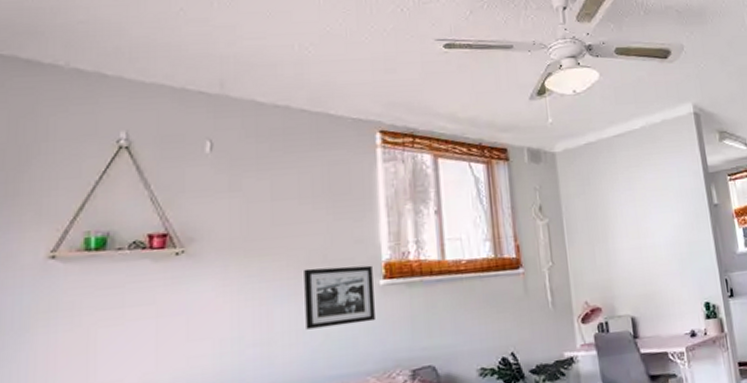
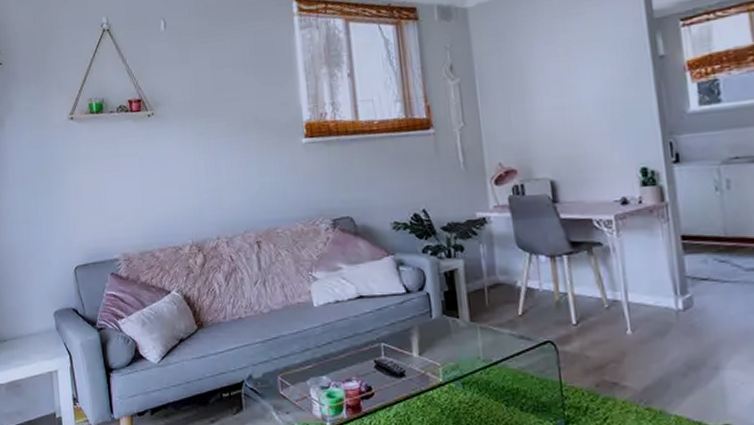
picture frame: present [304,265,375,330] -> none [241,125,300,180]

